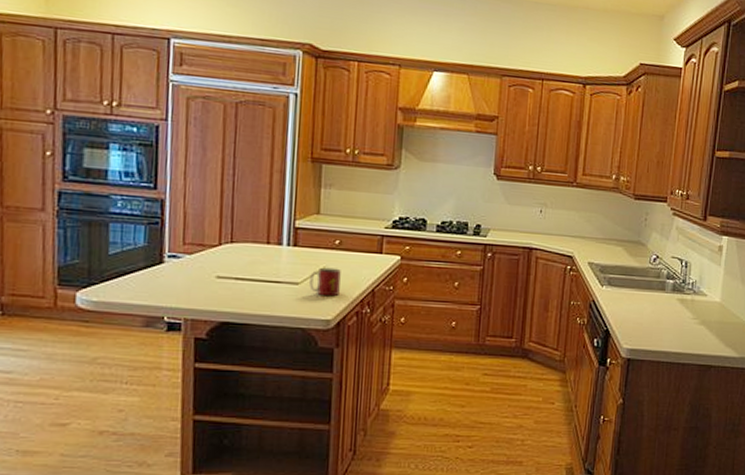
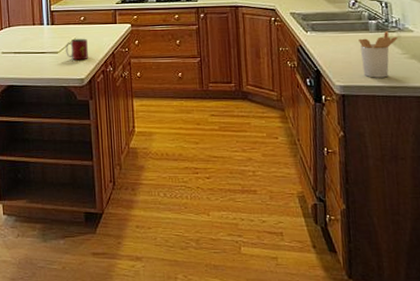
utensil holder: none [652,293,691,343] -> present [358,31,398,78]

